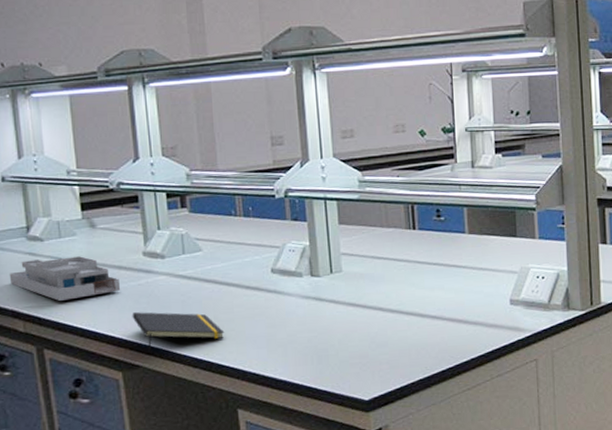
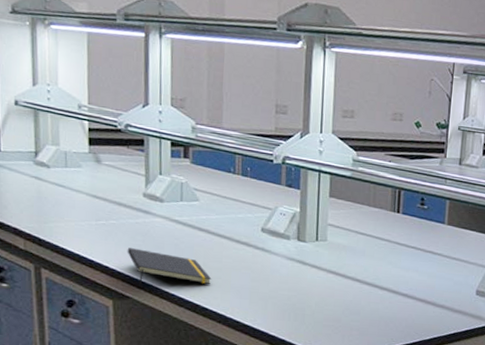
desk organizer: present [9,256,121,301] -> none [14,183,119,227]

